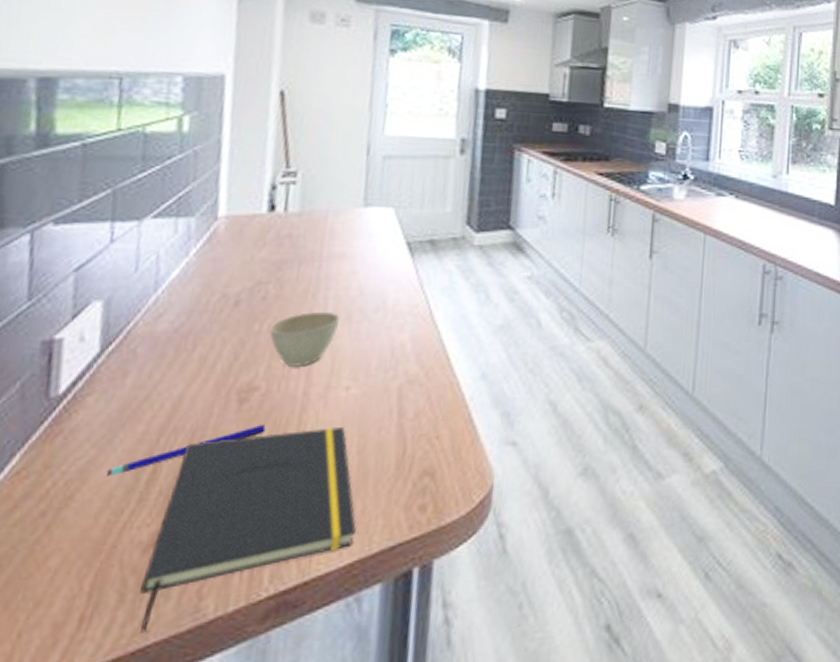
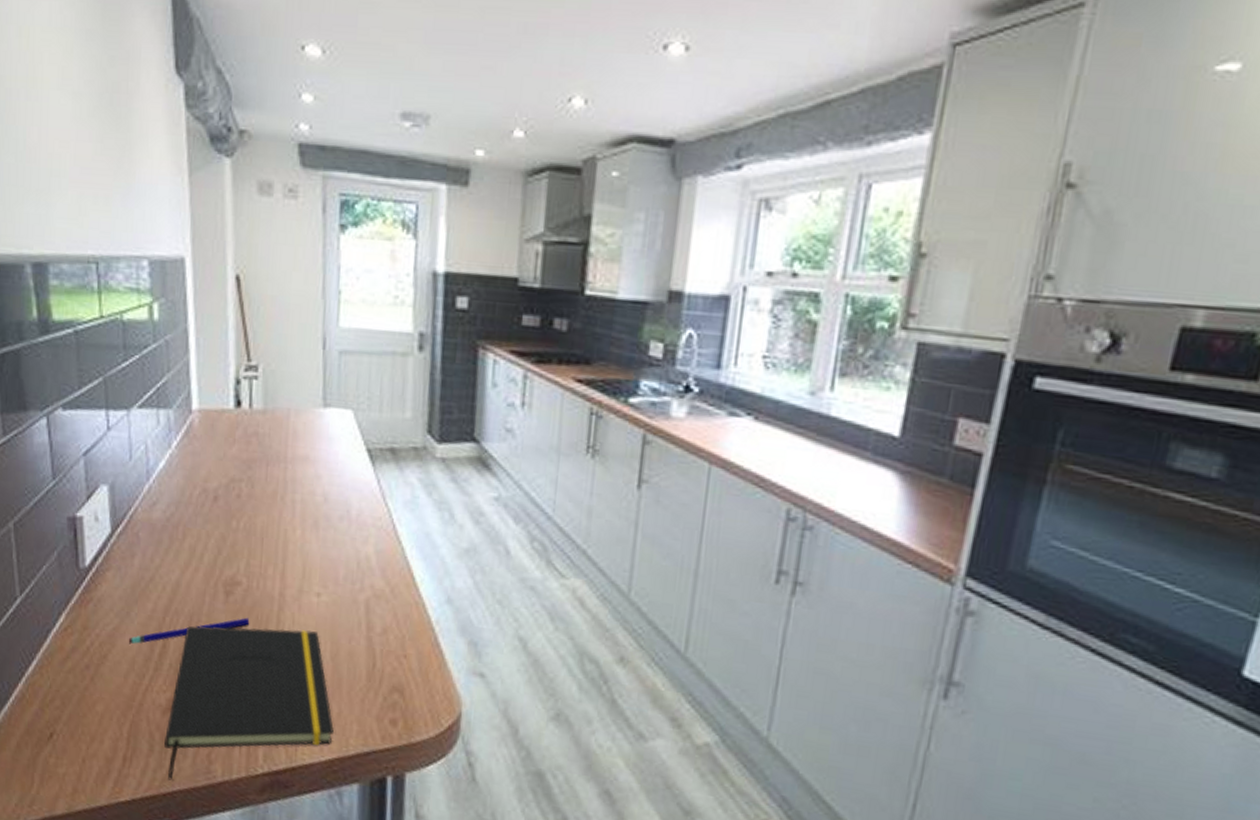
cup: present [269,311,339,368] -> none [246,514,307,569]

